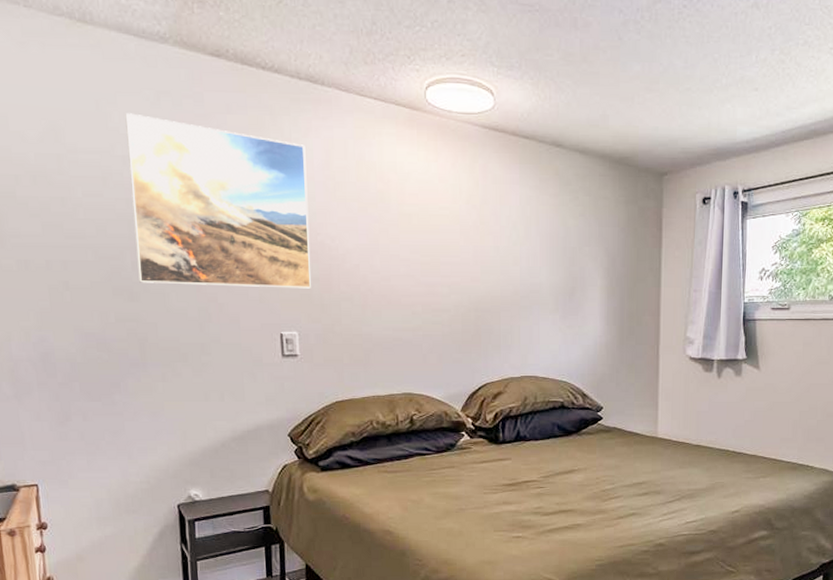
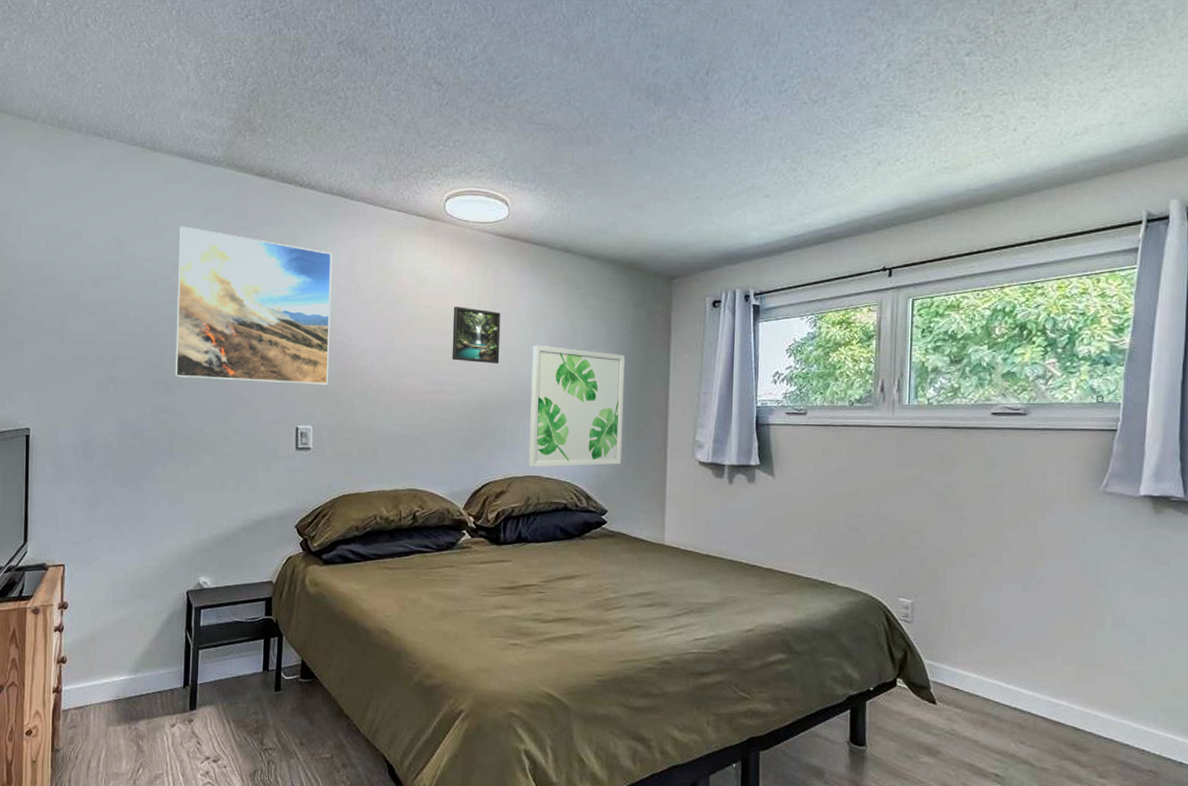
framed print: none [440,204,491,264] -> present [452,306,501,364]
wall art: none [524,244,617,367] -> present [528,345,625,467]

